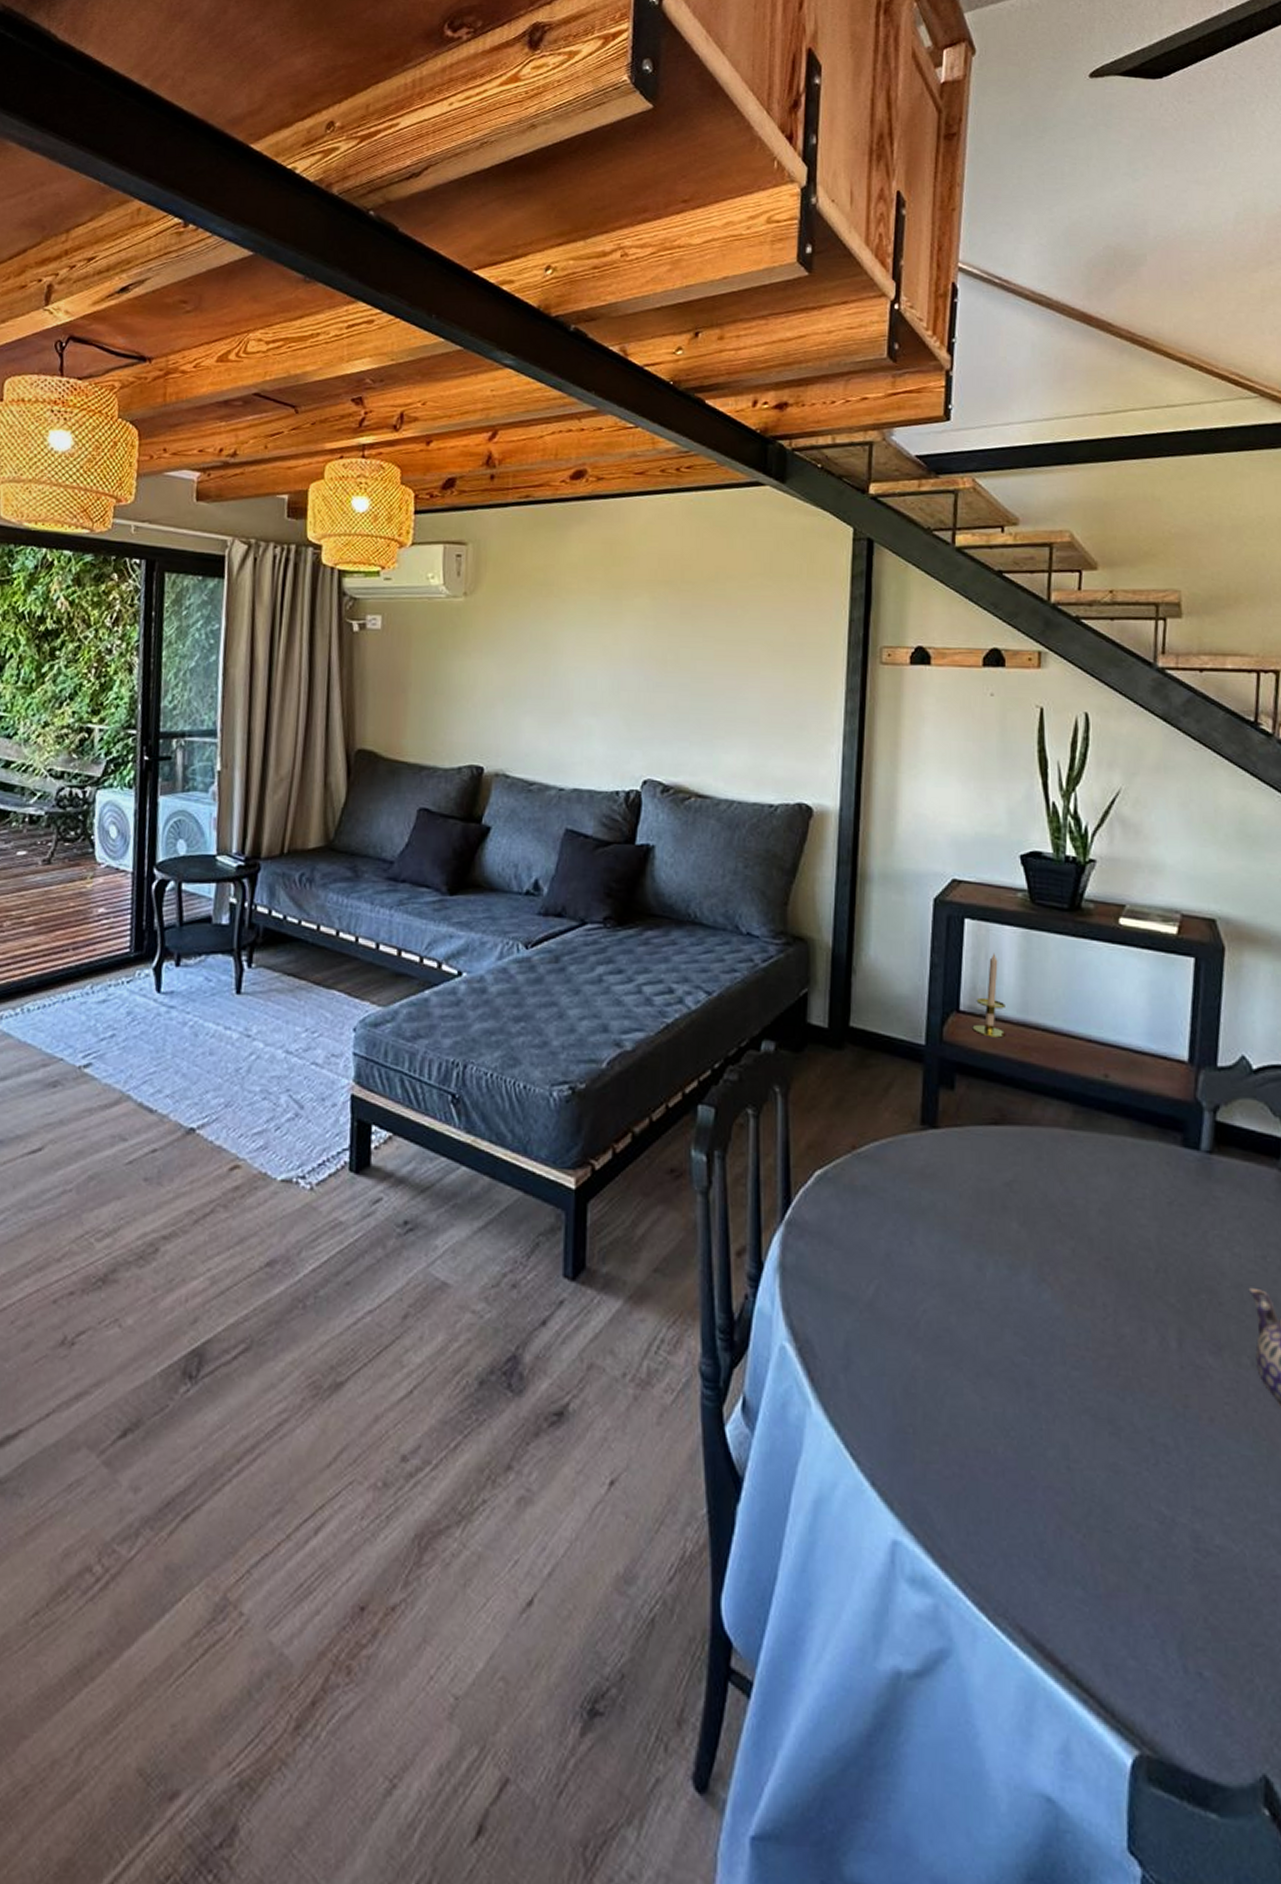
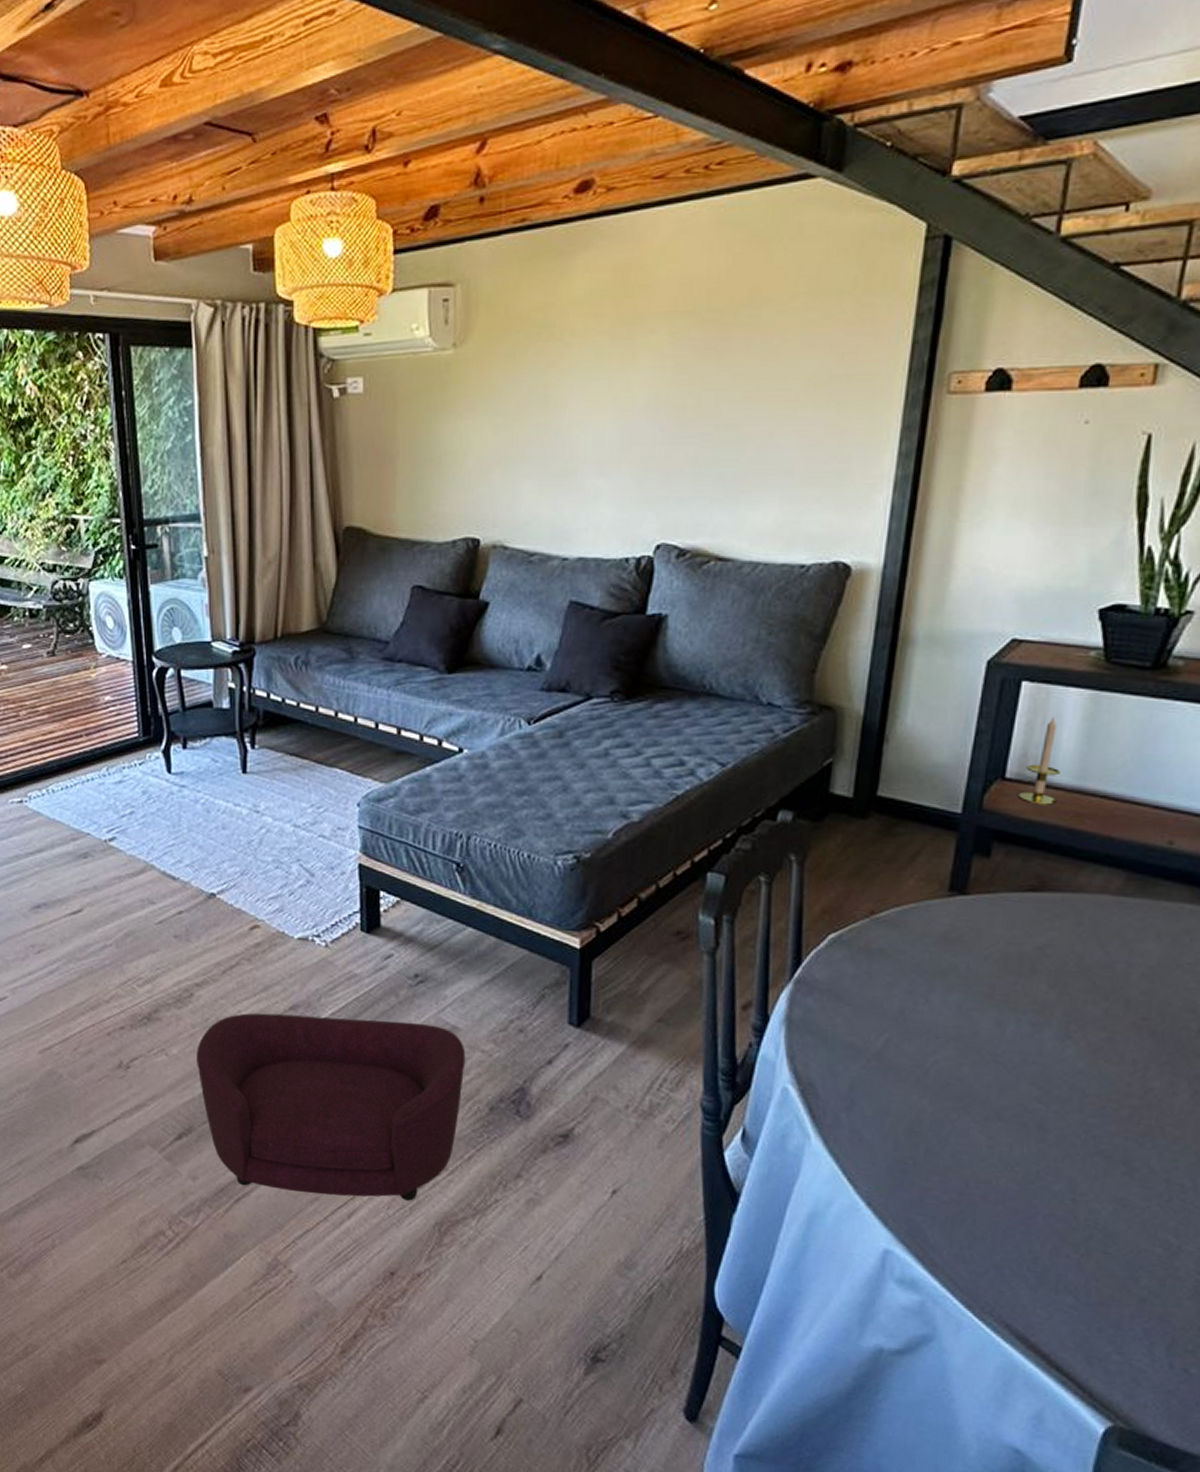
dog bed: none [154,1270,456,1507] -> present [196,1013,466,1201]

